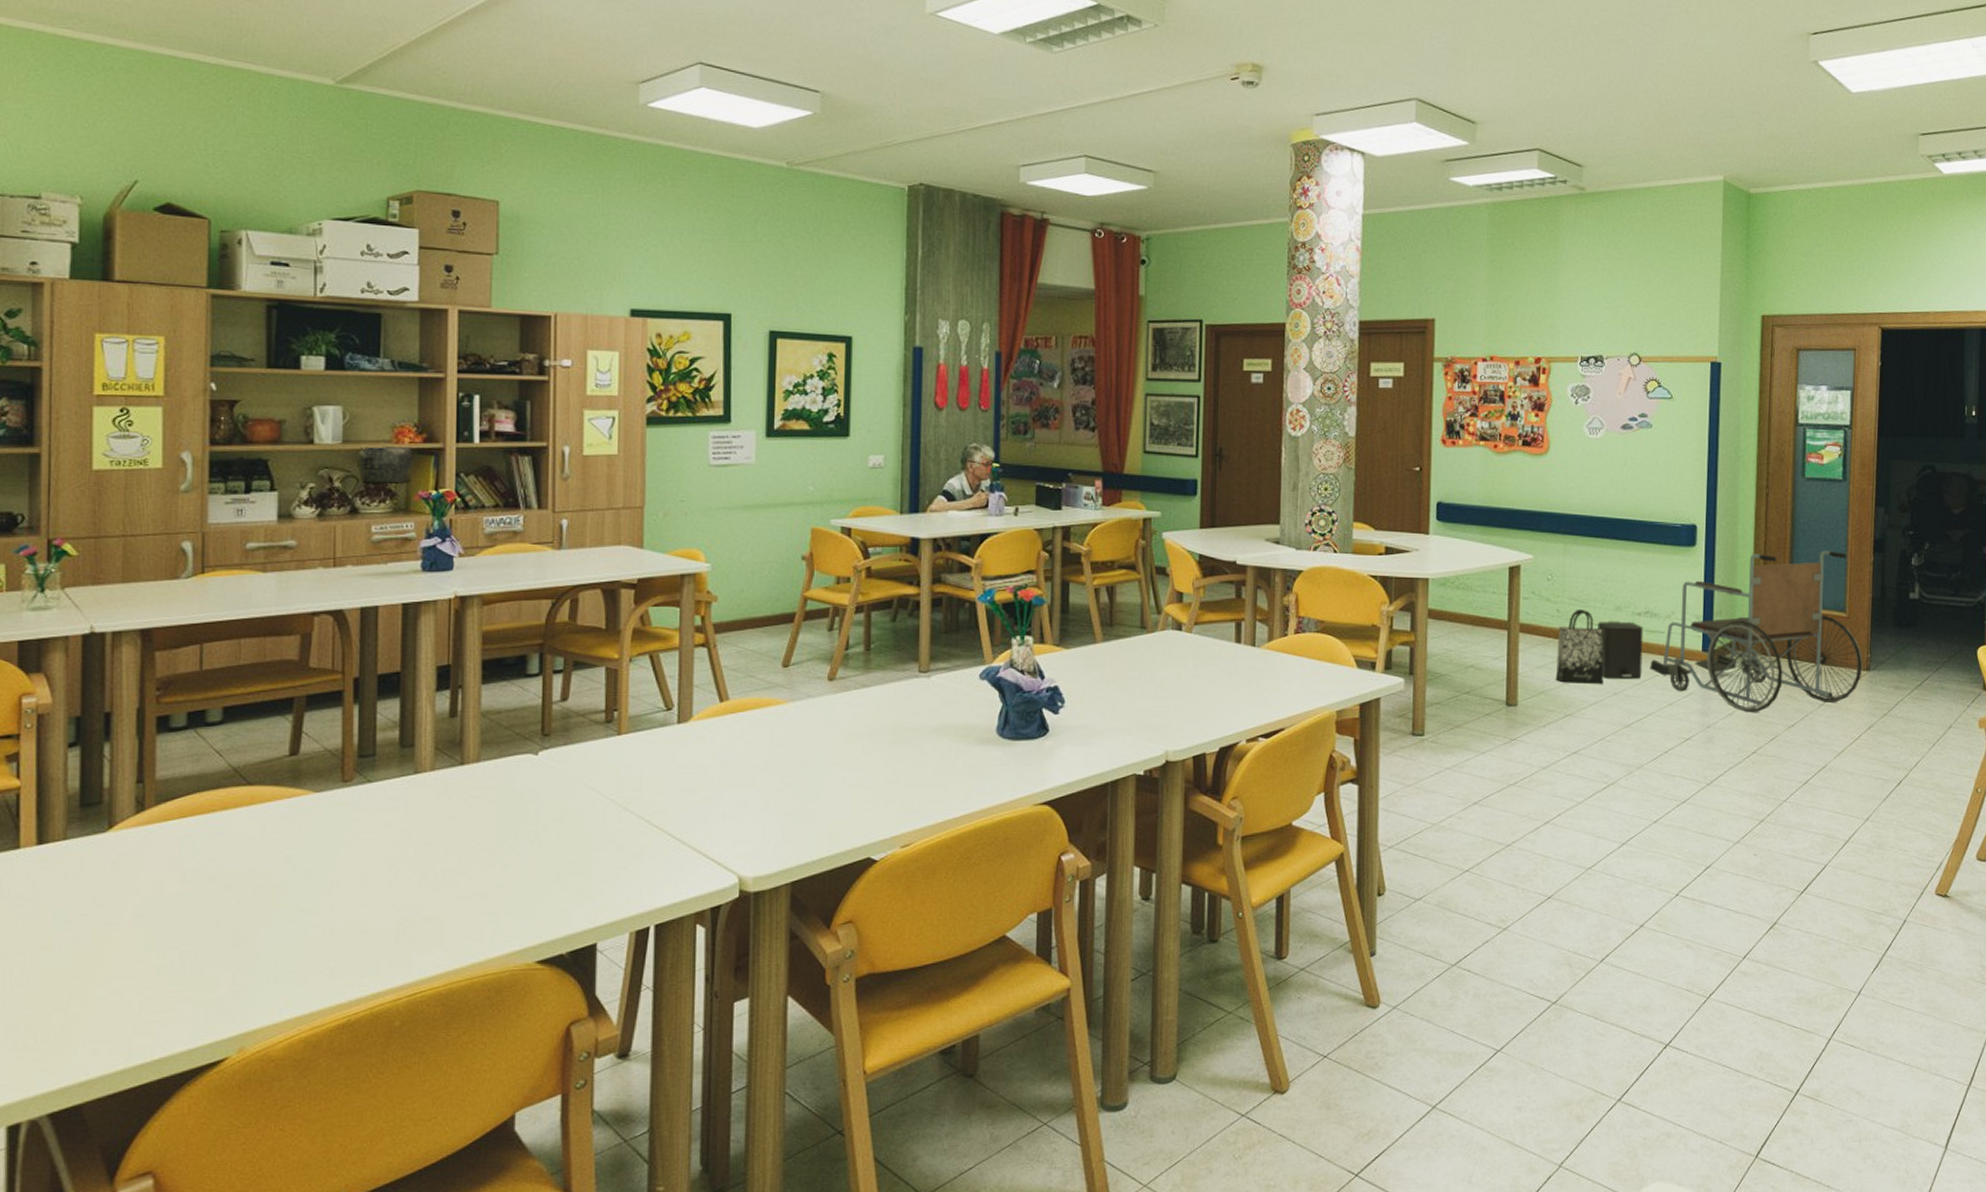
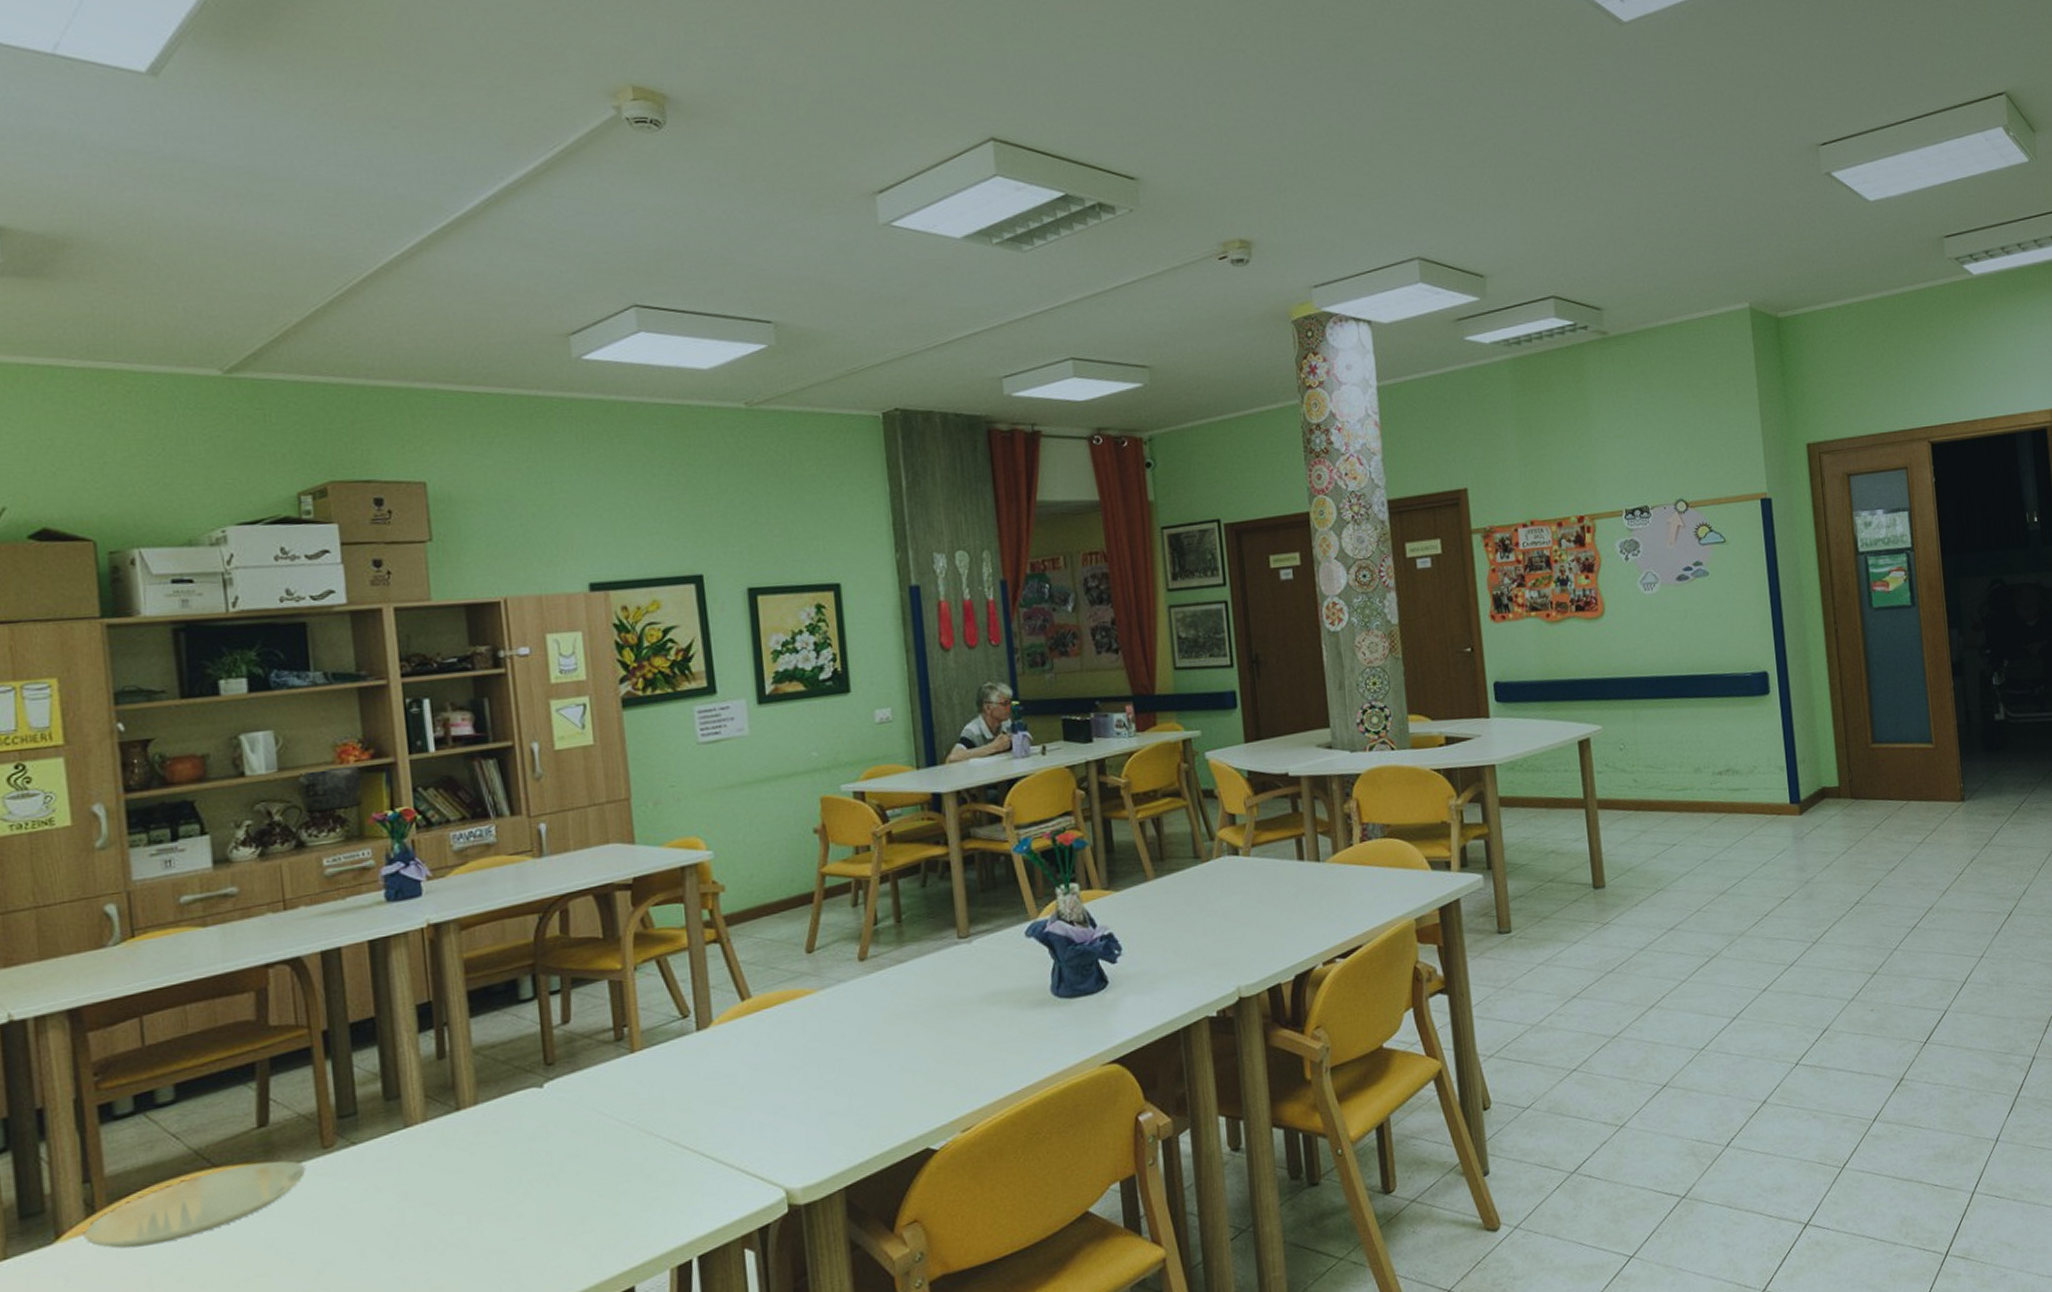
plate: none [132,787,327,845] -> present [83,1160,307,1248]
shopping bag: present [1555,610,1604,685] -> none [1637,776,1692,857]
pedal bin: present [1598,621,1644,680] -> none [1678,783,1731,847]
wheelchair: present [1649,550,1863,712] -> none [1738,680,1958,862]

